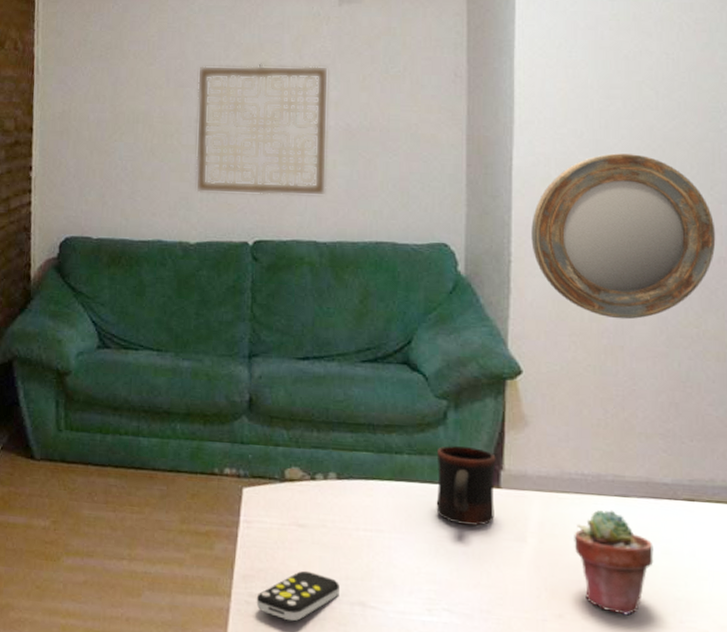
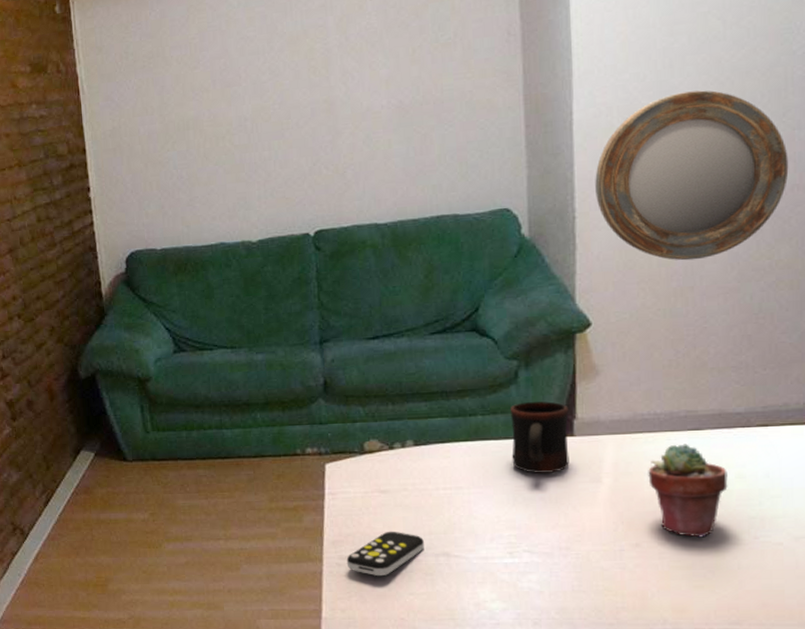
wall art: present [195,63,329,197] -> none [242,44,383,191]

